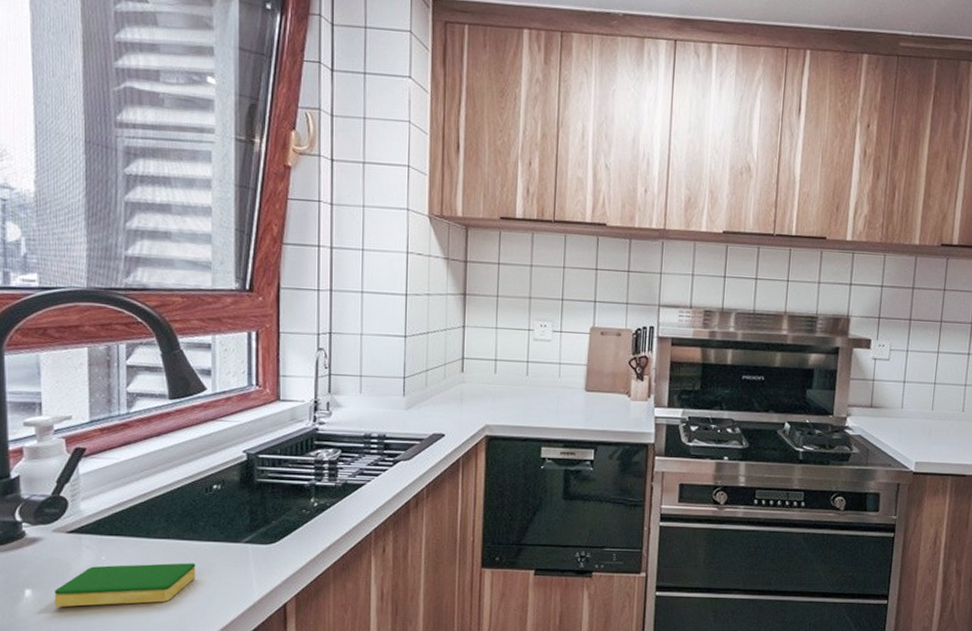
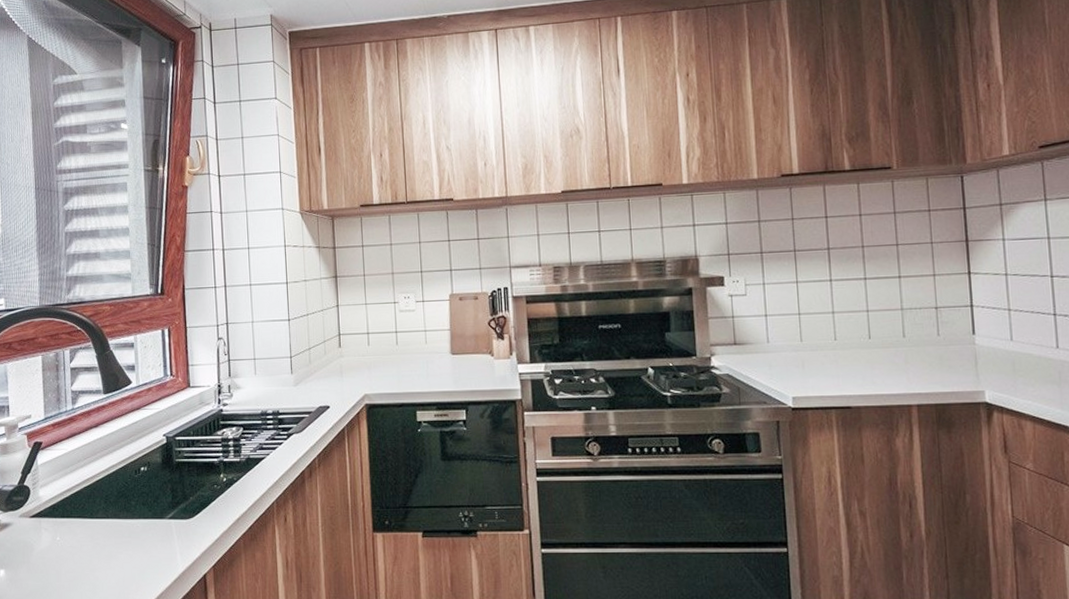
dish sponge: present [54,563,196,607] -> none [21,540,131,585]

